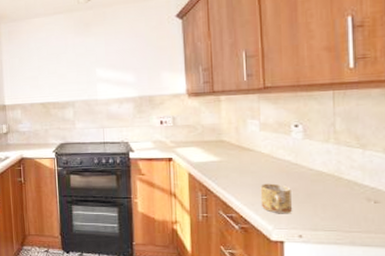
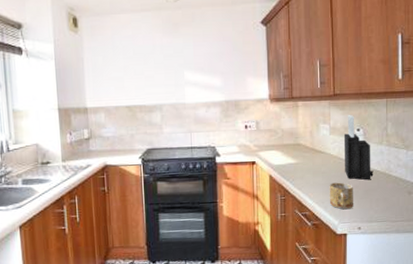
knife block: none [277,109,318,183] -> present [343,115,374,180]

